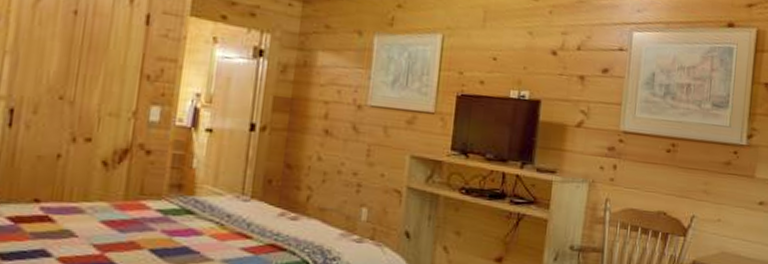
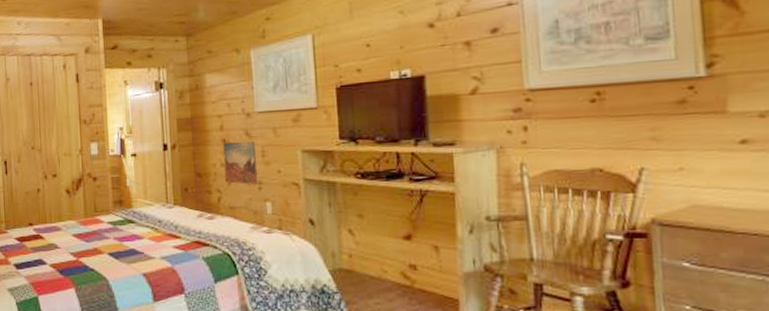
wall art: none [319,133,362,186] -> present [223,141,258,185]

